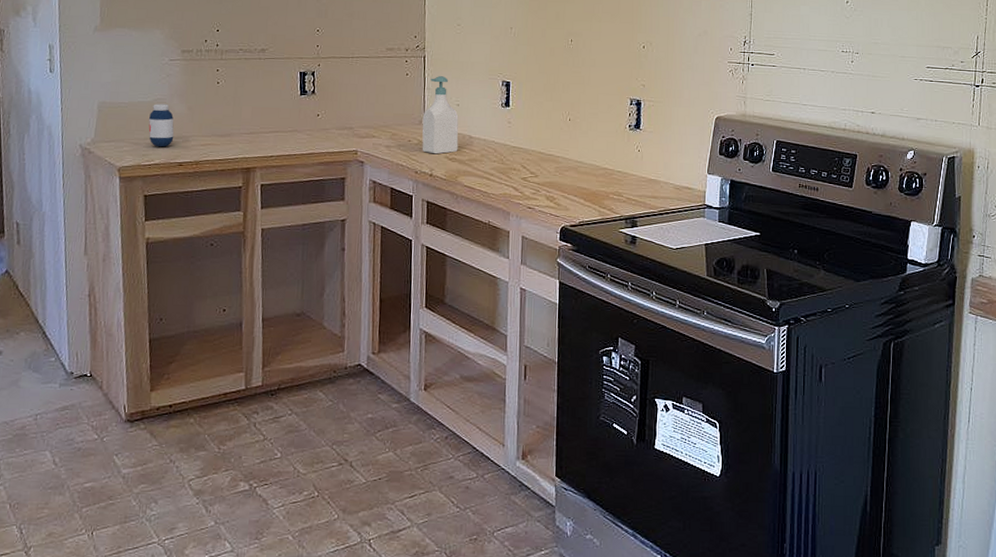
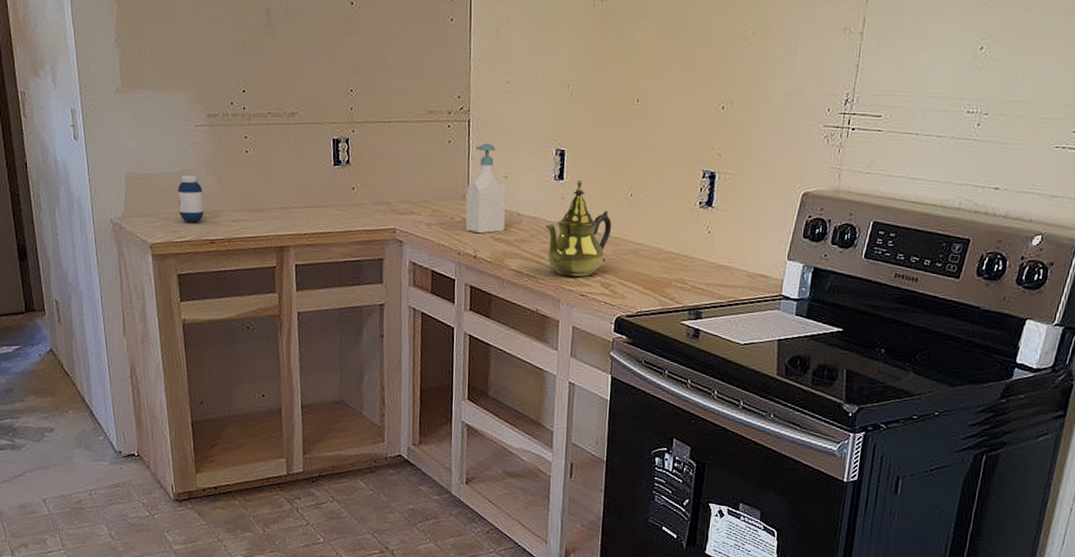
teapot: none [494,107,554,191] -> present [545,180,612,277]

